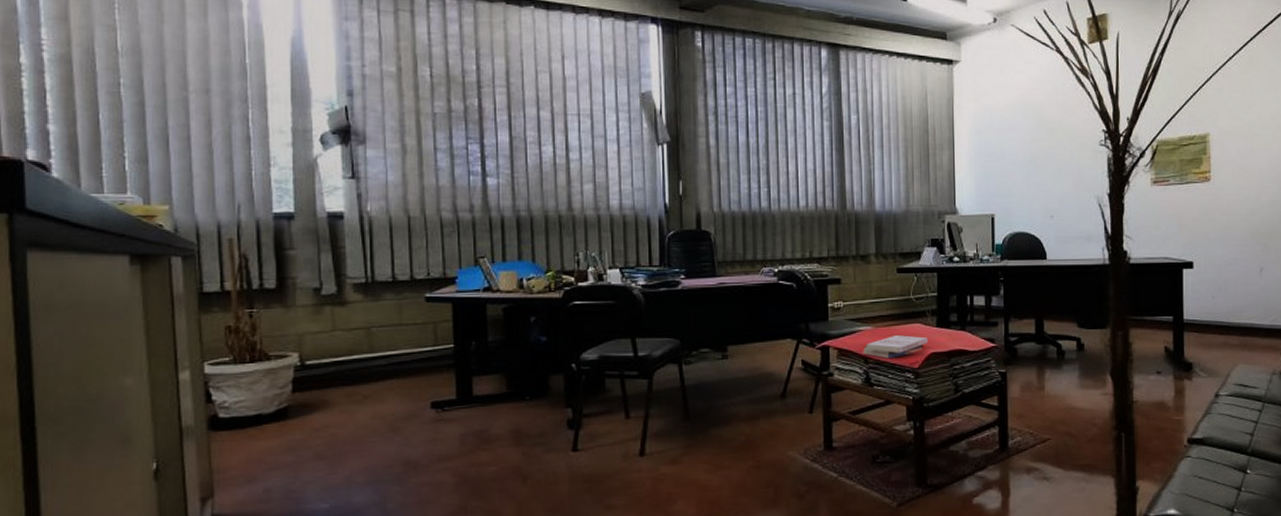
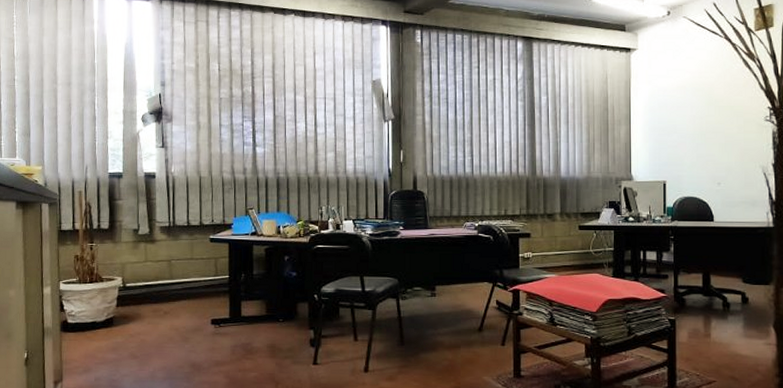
books: present [863,335,928,359] -> none [548,283,605,303]

